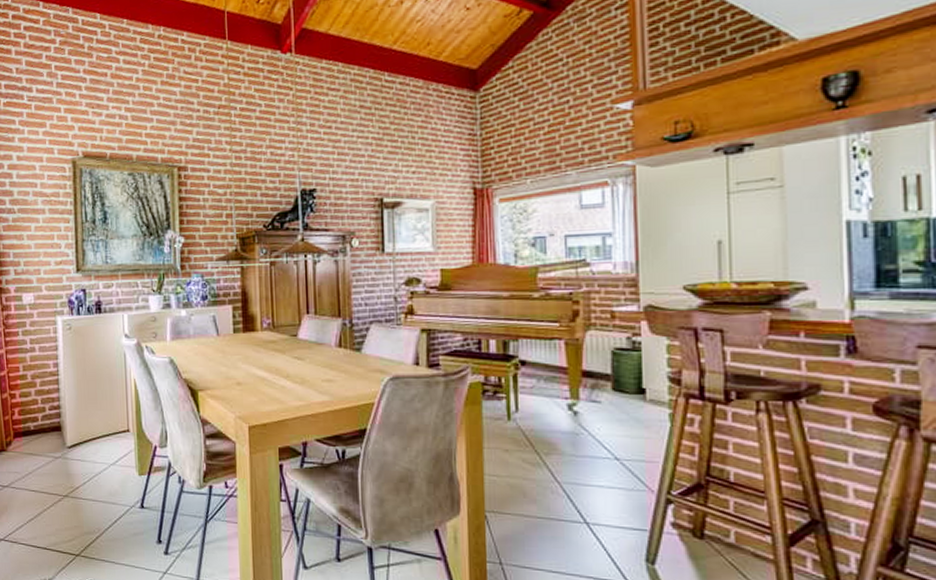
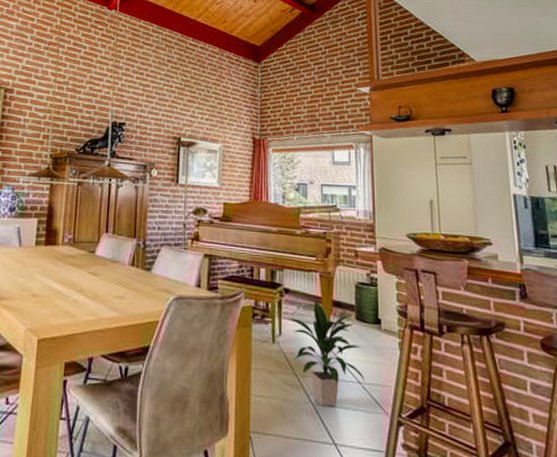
indoor plant: none [523,370,624,485] -> present [286,299,365,407]

